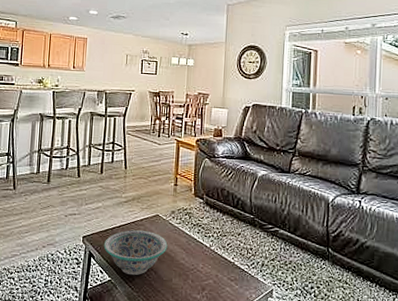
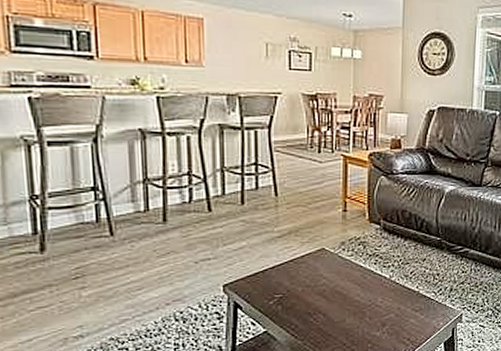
decorative bowl: present [103,230,168,276] -> none [253,269,338,323]

